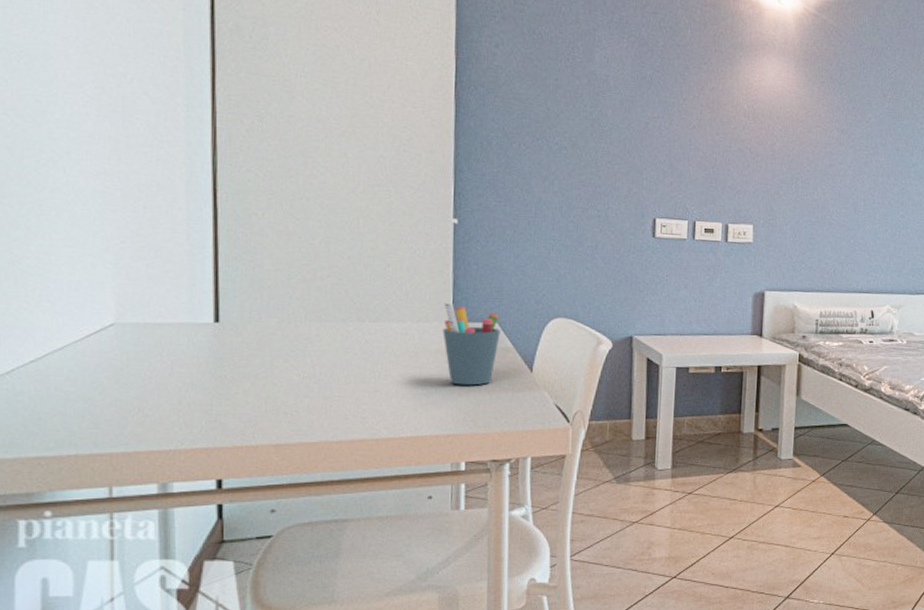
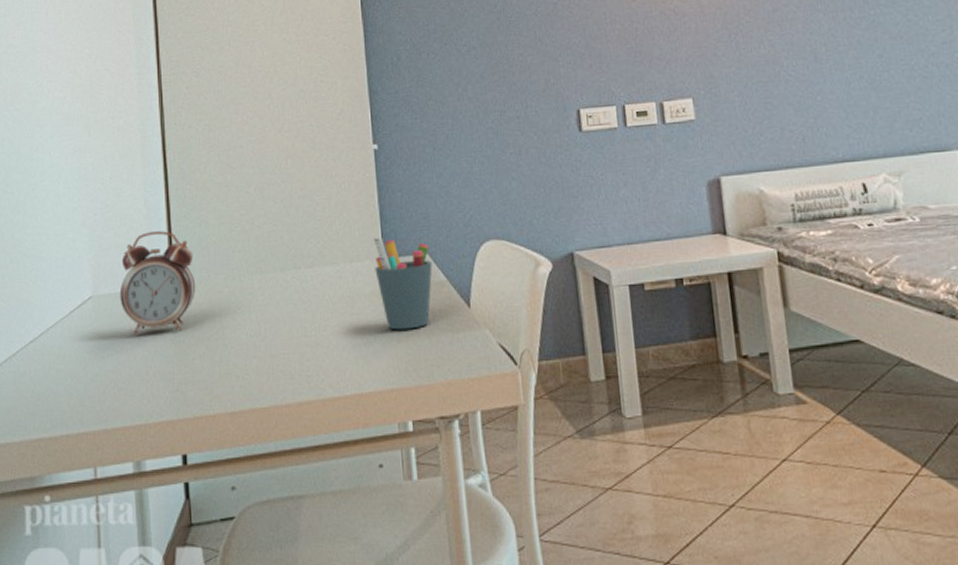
alarm clock: none [150,268,244,366] -> present [119,231,196,335]

